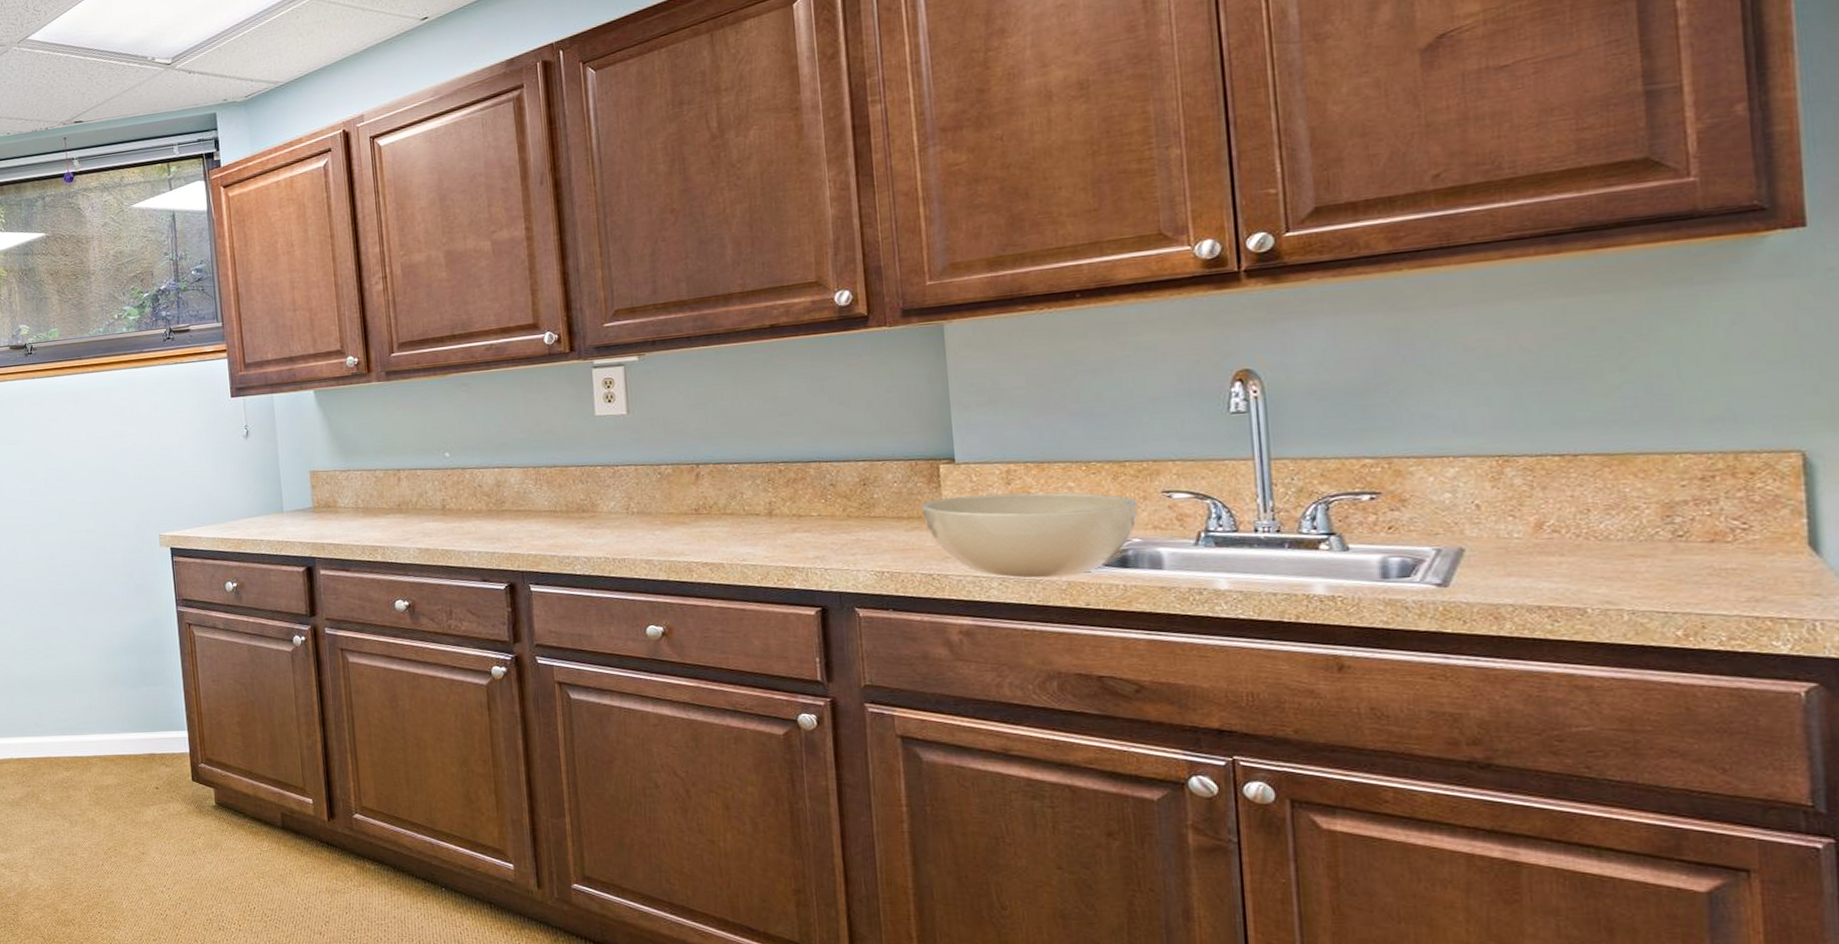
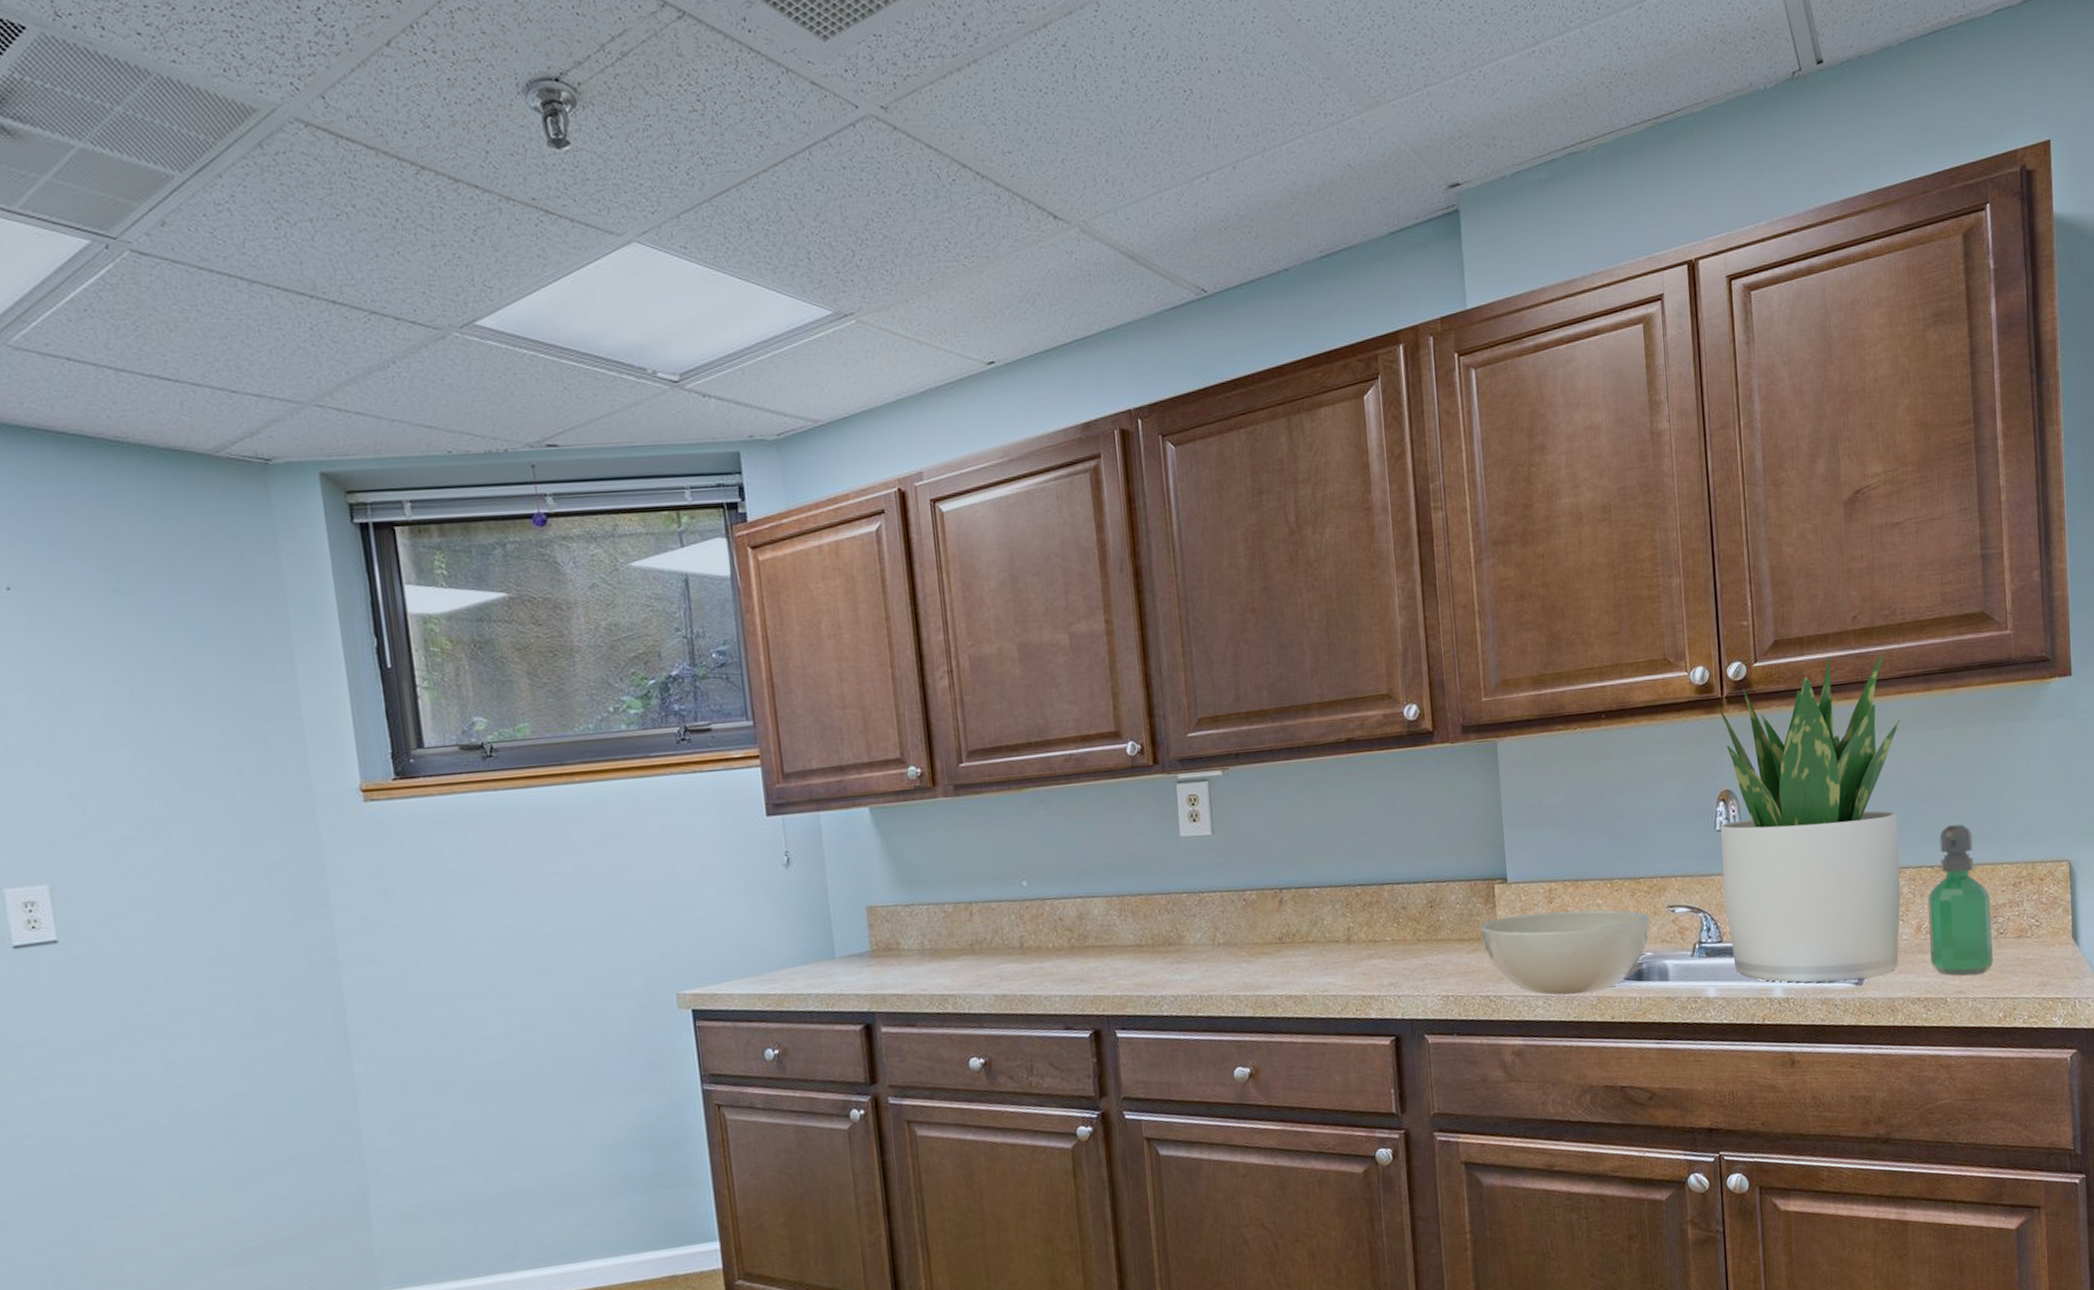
planter: none [1233,215,1511,582] -> present [1718,655,1901,983]
soap dispenser: none [1554,406,1666,585] -> present [1928,824,1993,976]

